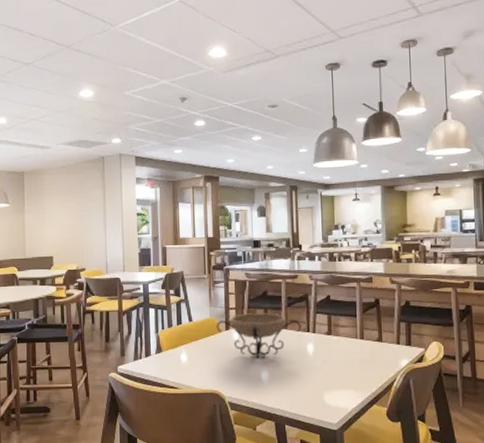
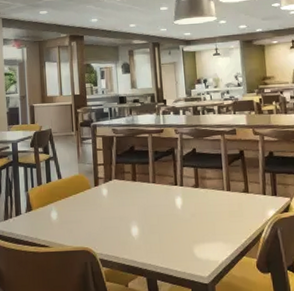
decorative bowl: present [216,313,302,358] -> none [85,167,170,214]

